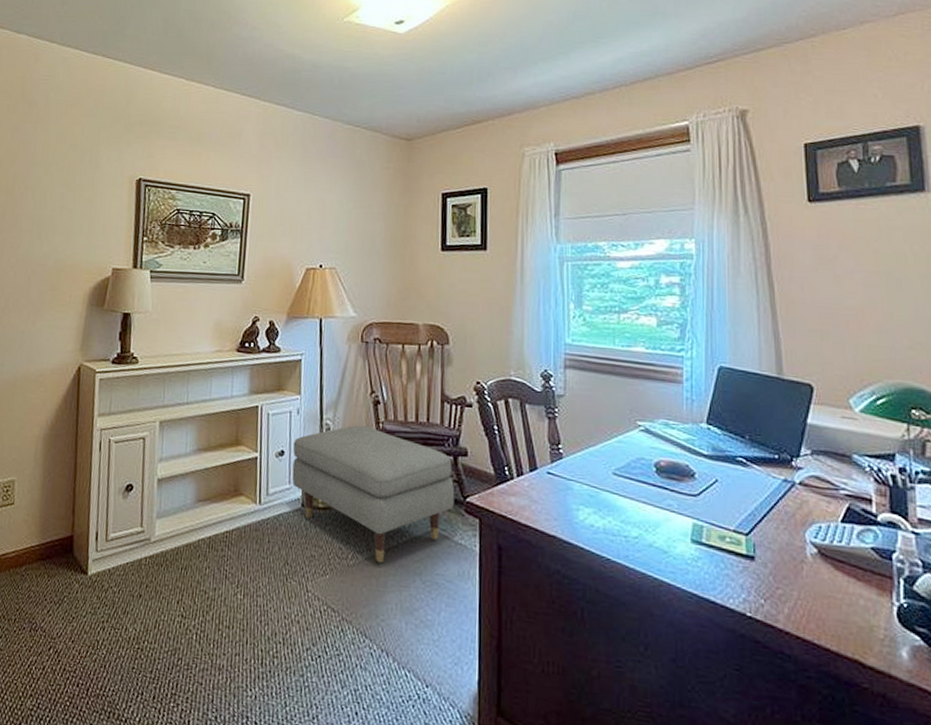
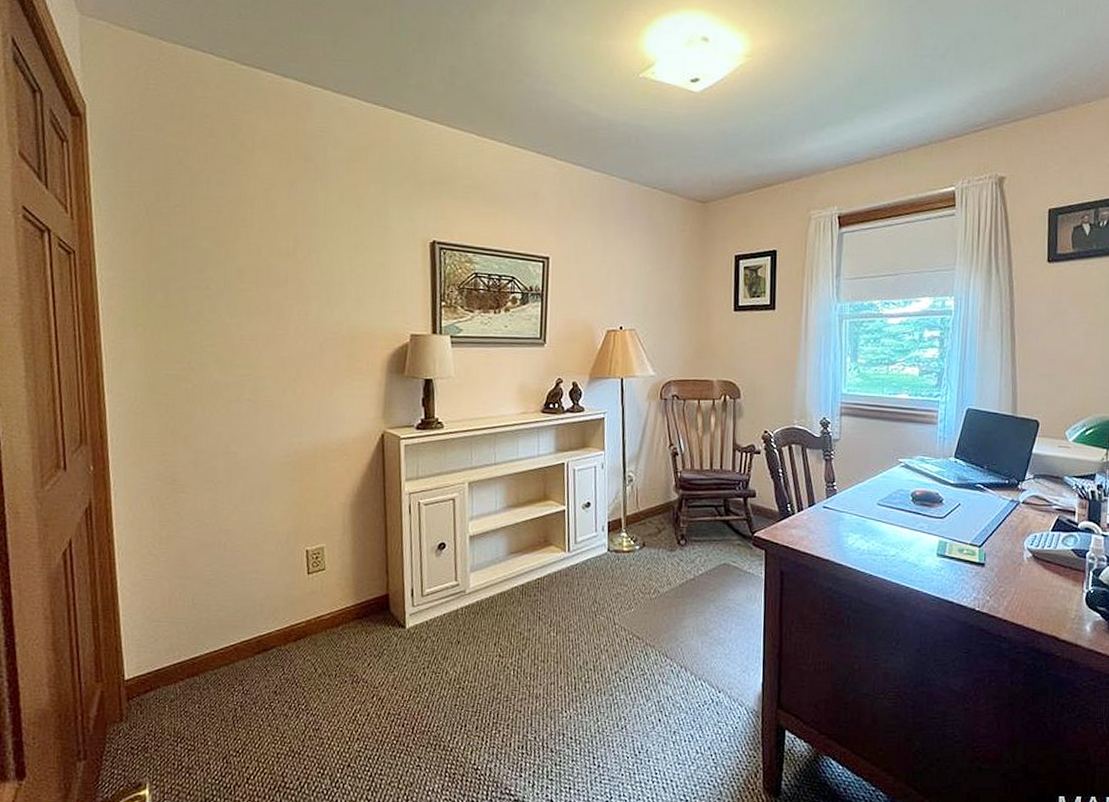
ottoman: present [292,425,455,563] -> none [598,475,745,594]

